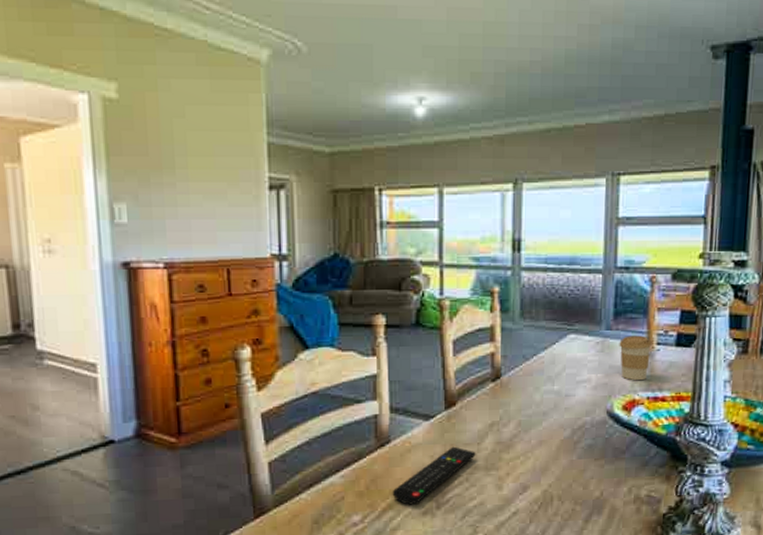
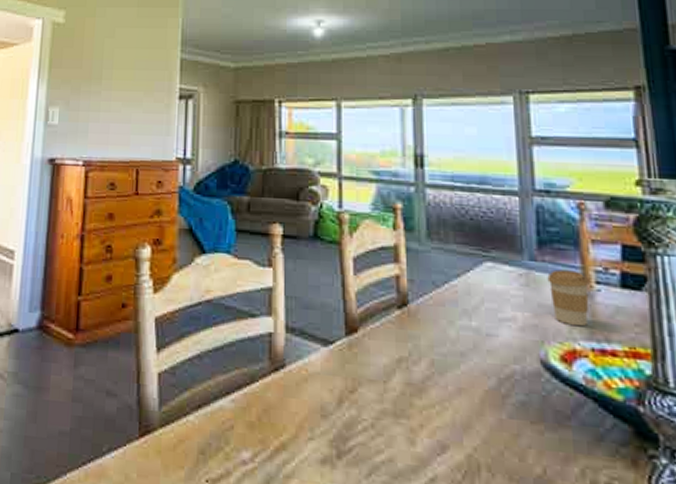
remote control: present [392,446,476,505] -> none [286,381,382,448]

